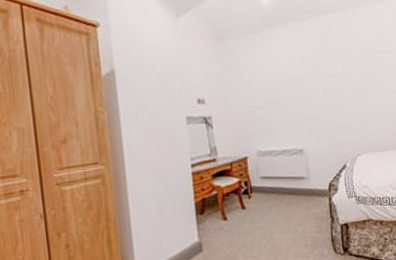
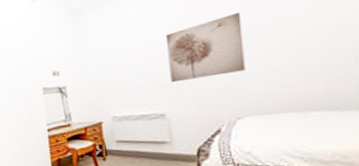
wall art: none [303,59,363,119] -> present [165,12,246,83]

